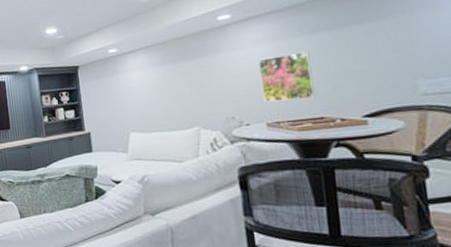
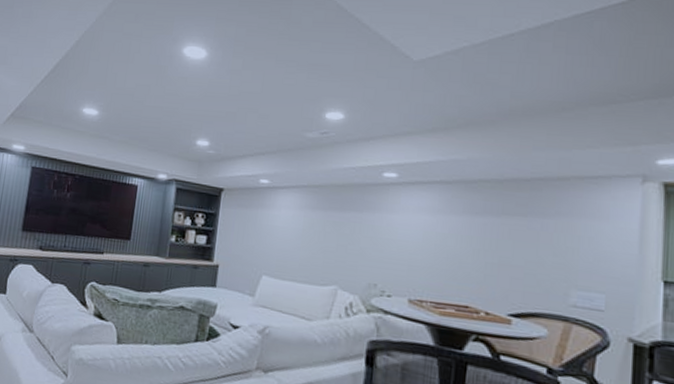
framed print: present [258,51,316,102] -> none [411,228,469,285]

